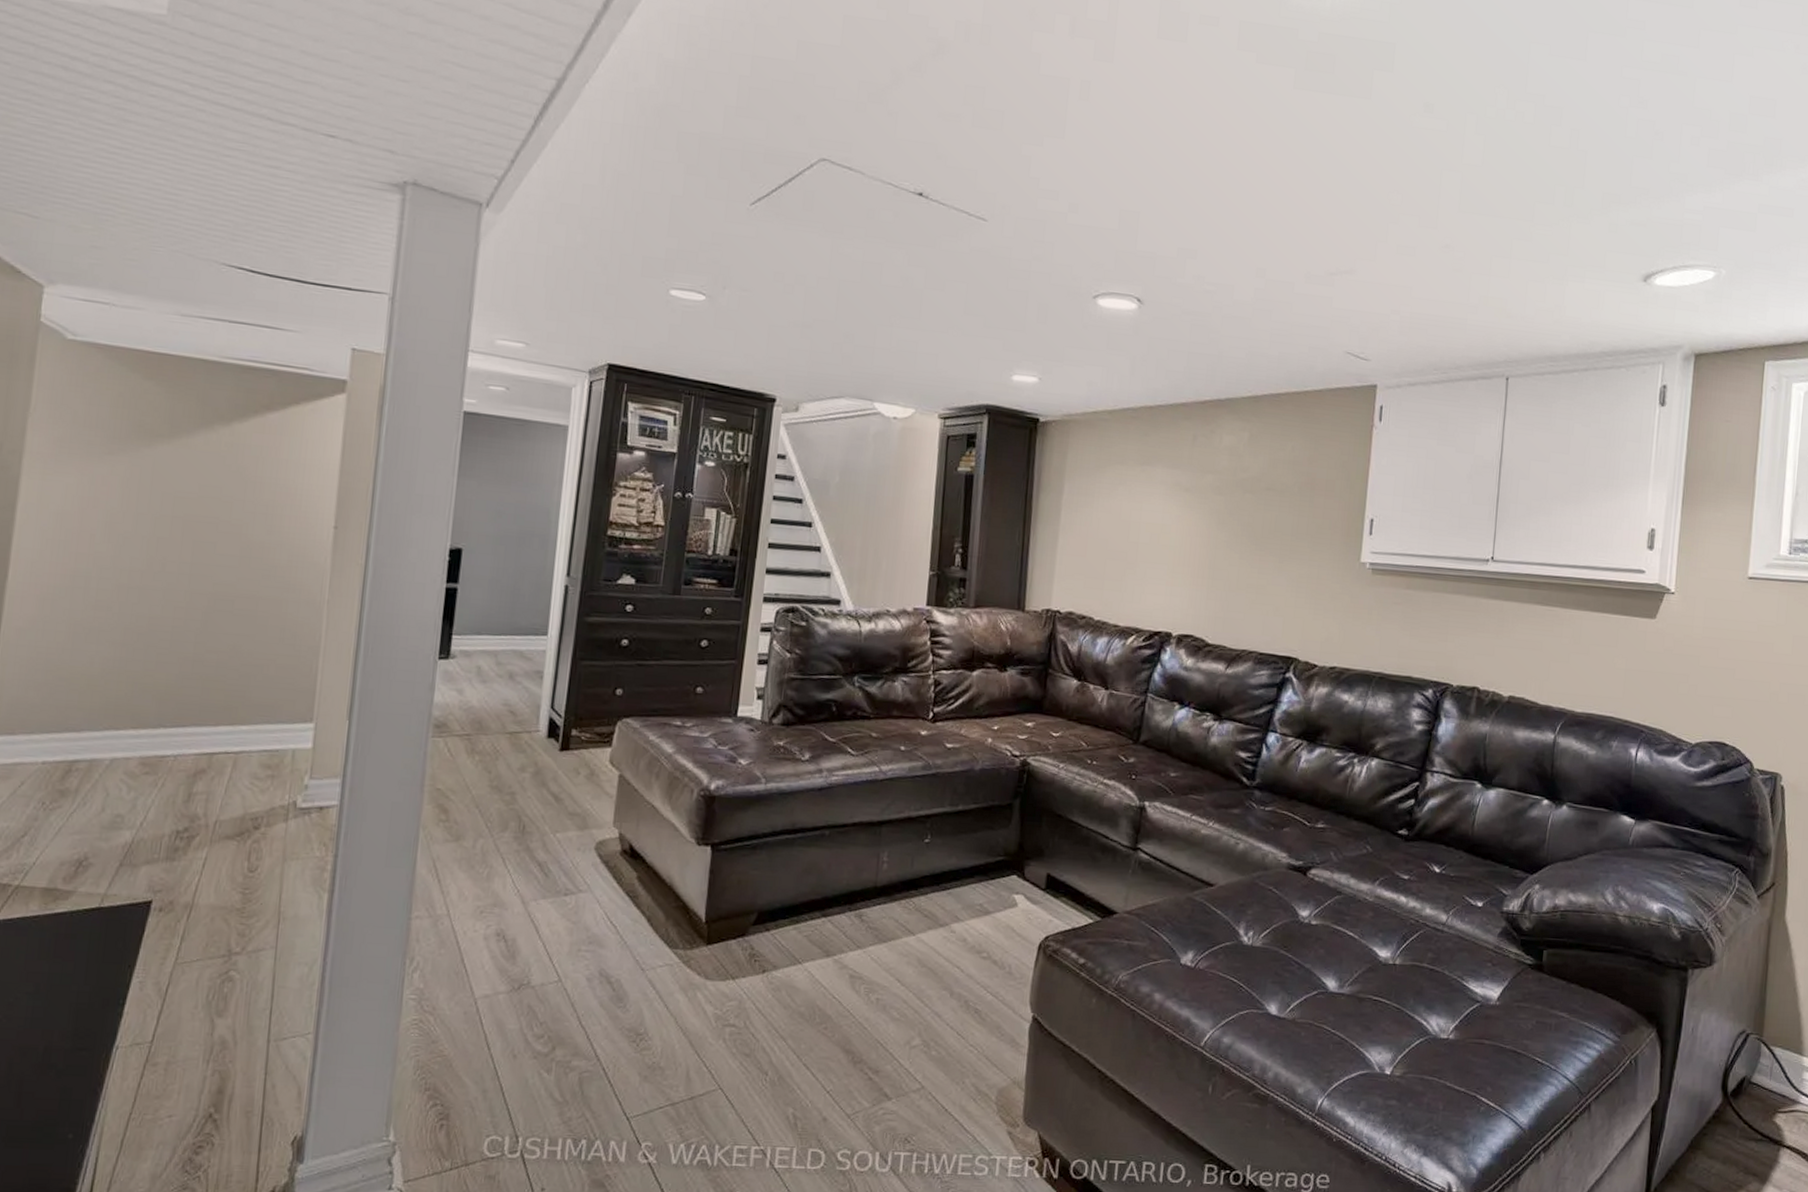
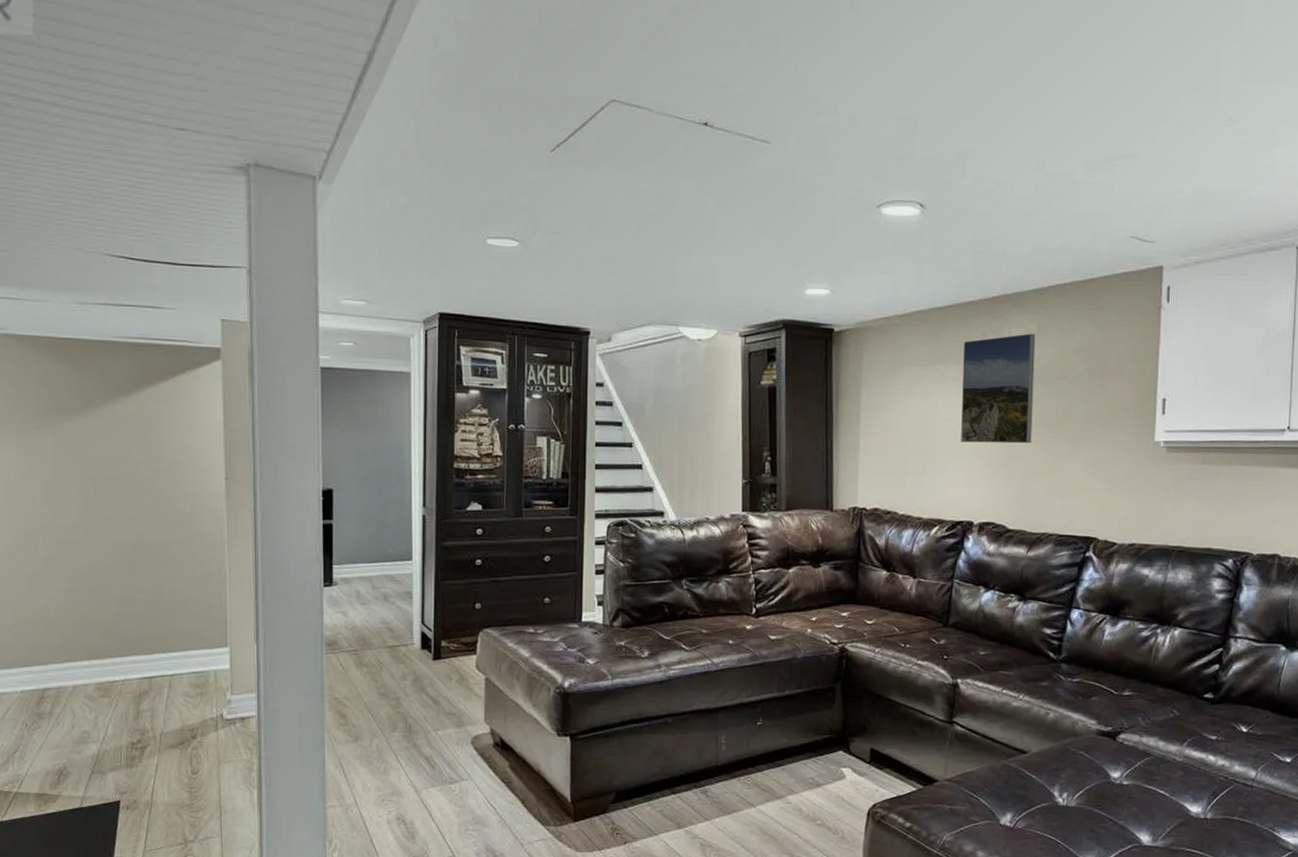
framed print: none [1164,440,1247,555] -> present [961,333,1036,444]

